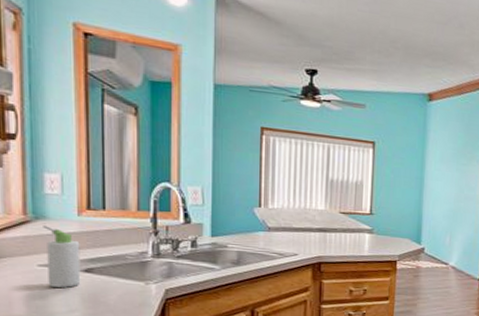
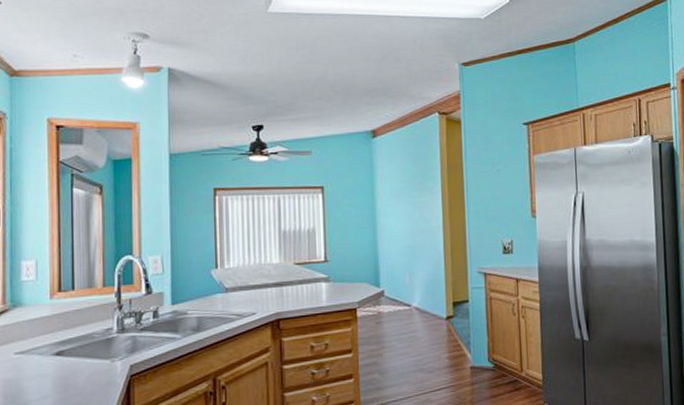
bottle: present [43,226,81,288] -> none [19,313,52,374]

